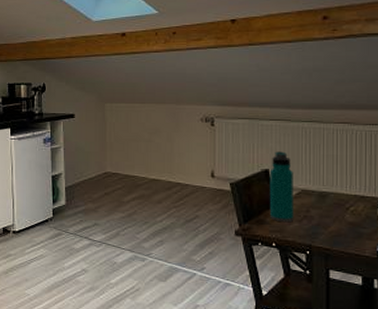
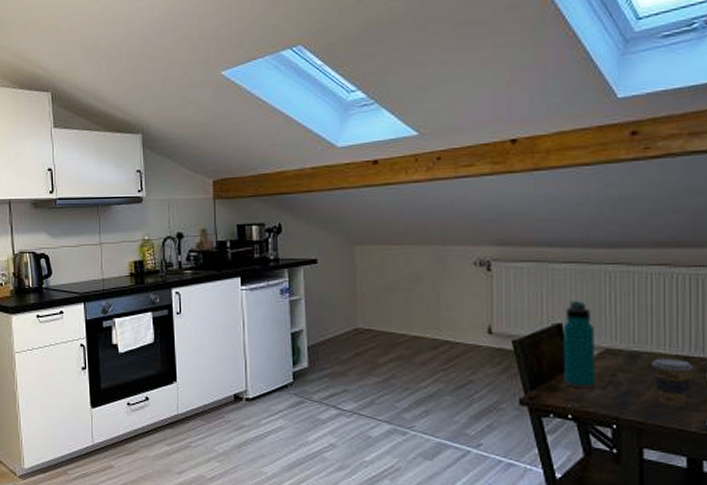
coffee cup: none [336,197,368,236] -> present [651,358,693,407]

